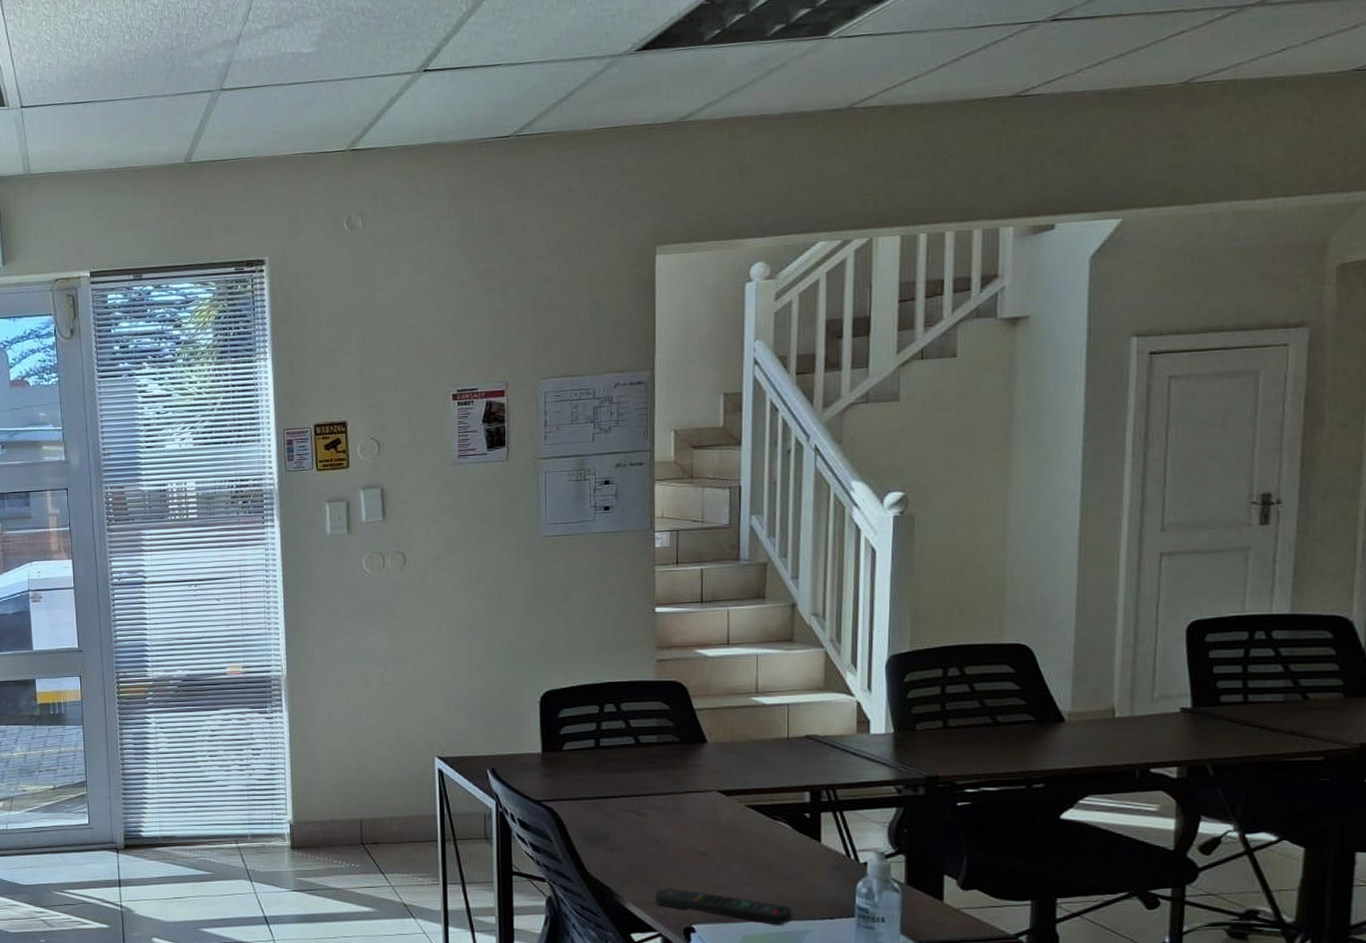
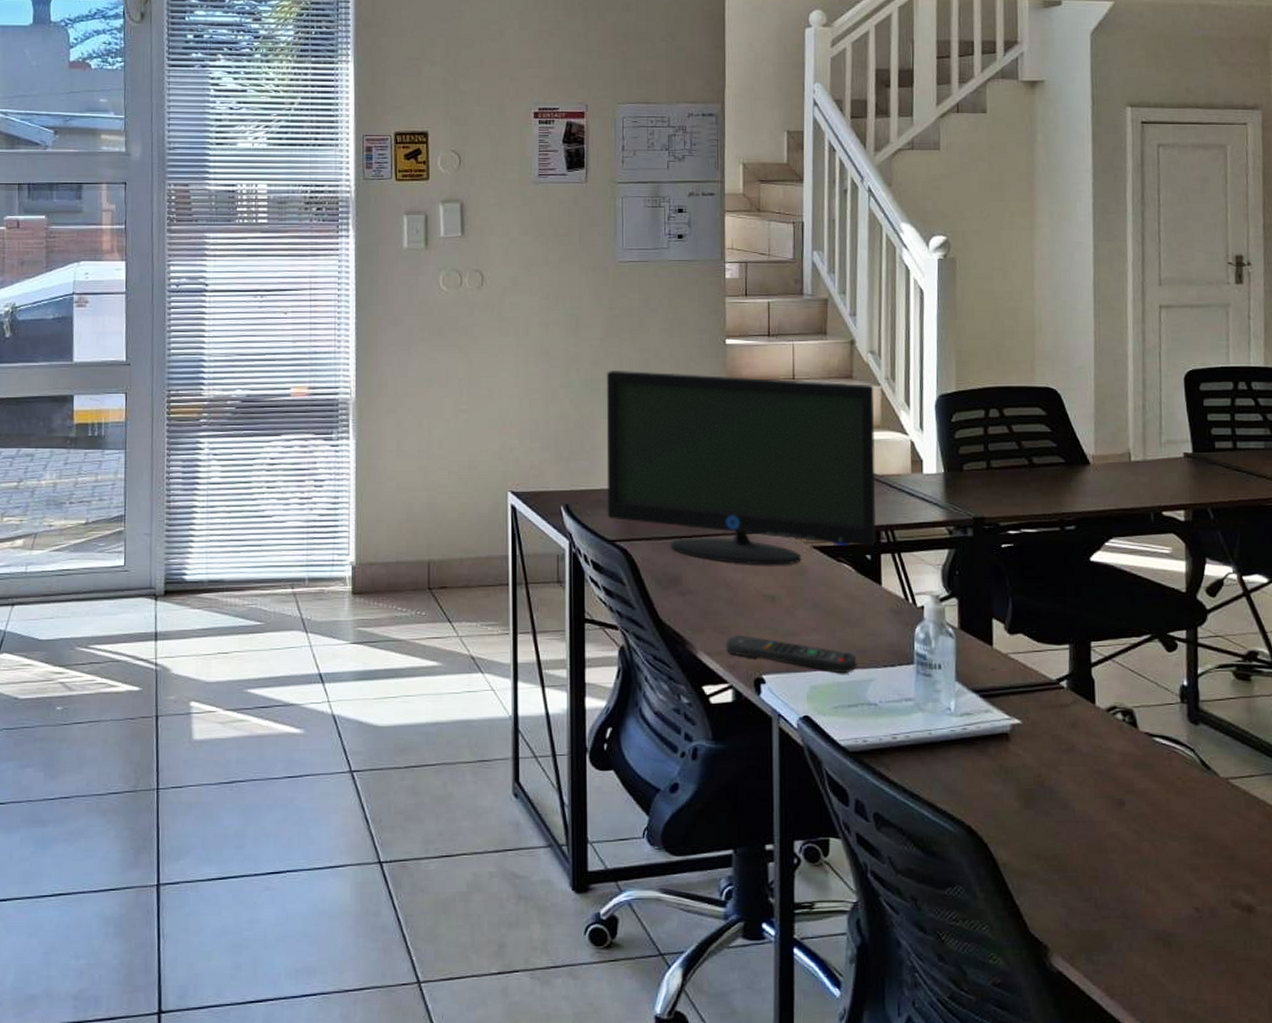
monitor: none [531,641,817,823] -> present [606,371,877,565]

